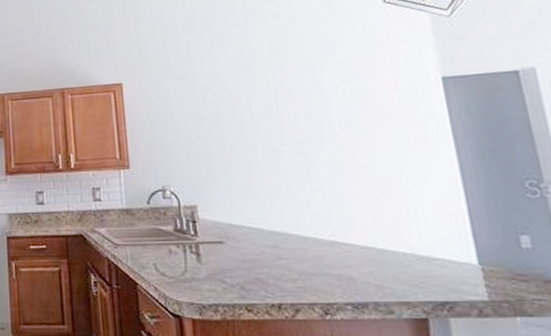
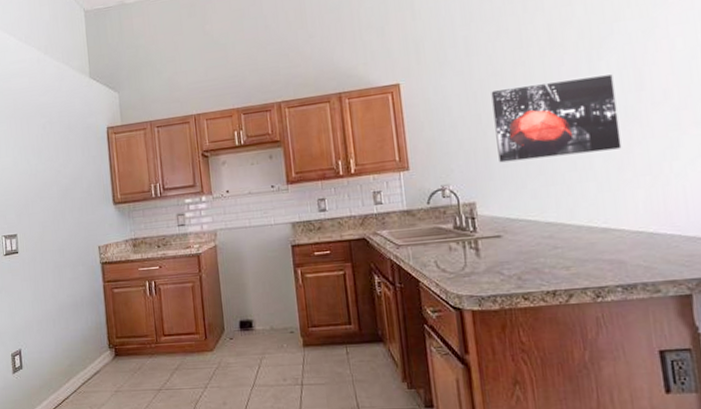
wall art: none [213,86,348,167] -> present [491,74,622,163]

